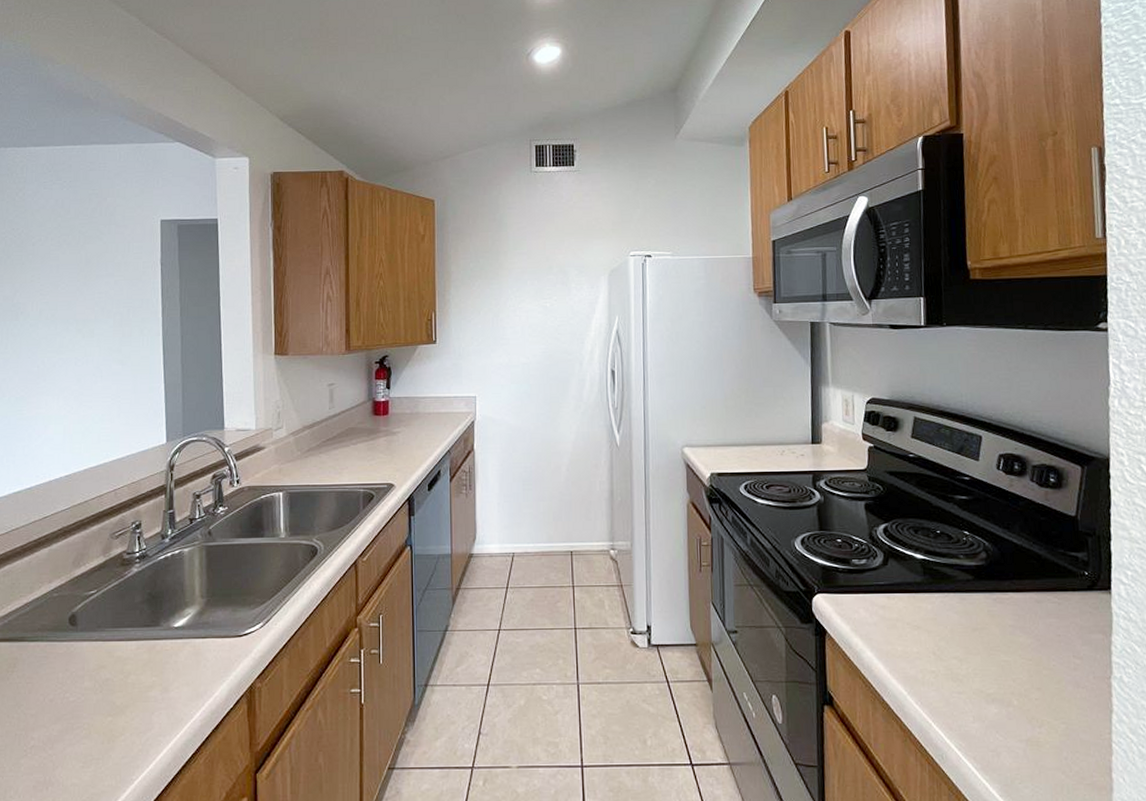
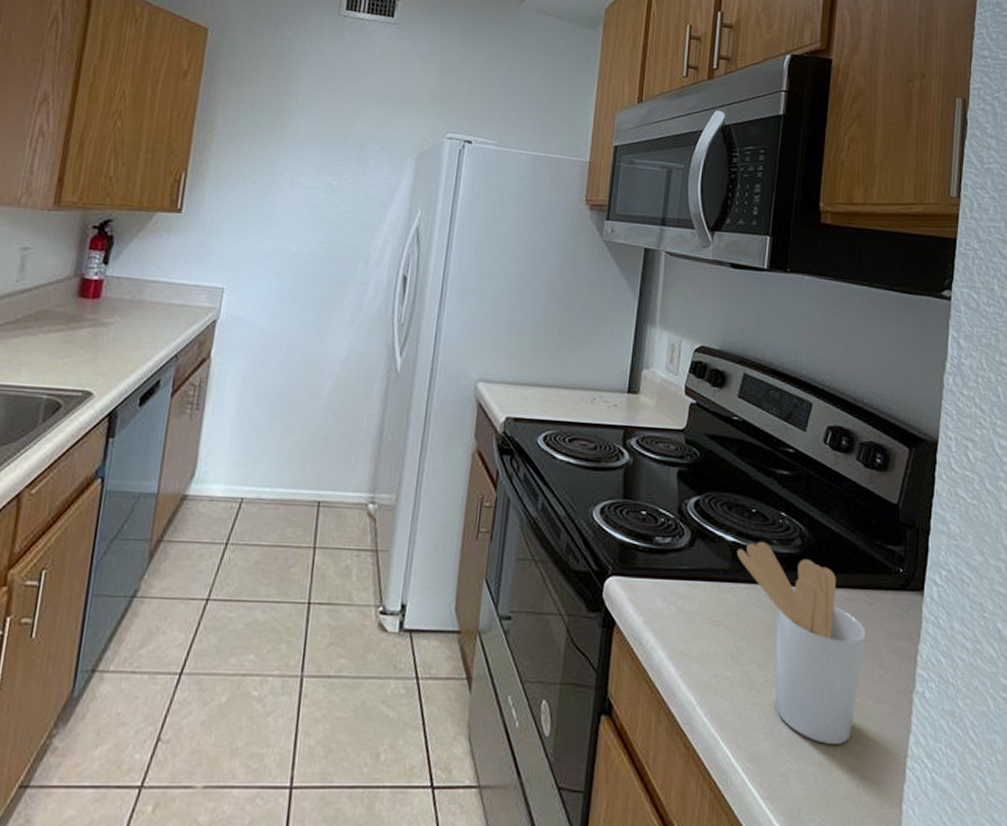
utensil holder: none [927,556,1059,724] -> present [736,541,867,744]

